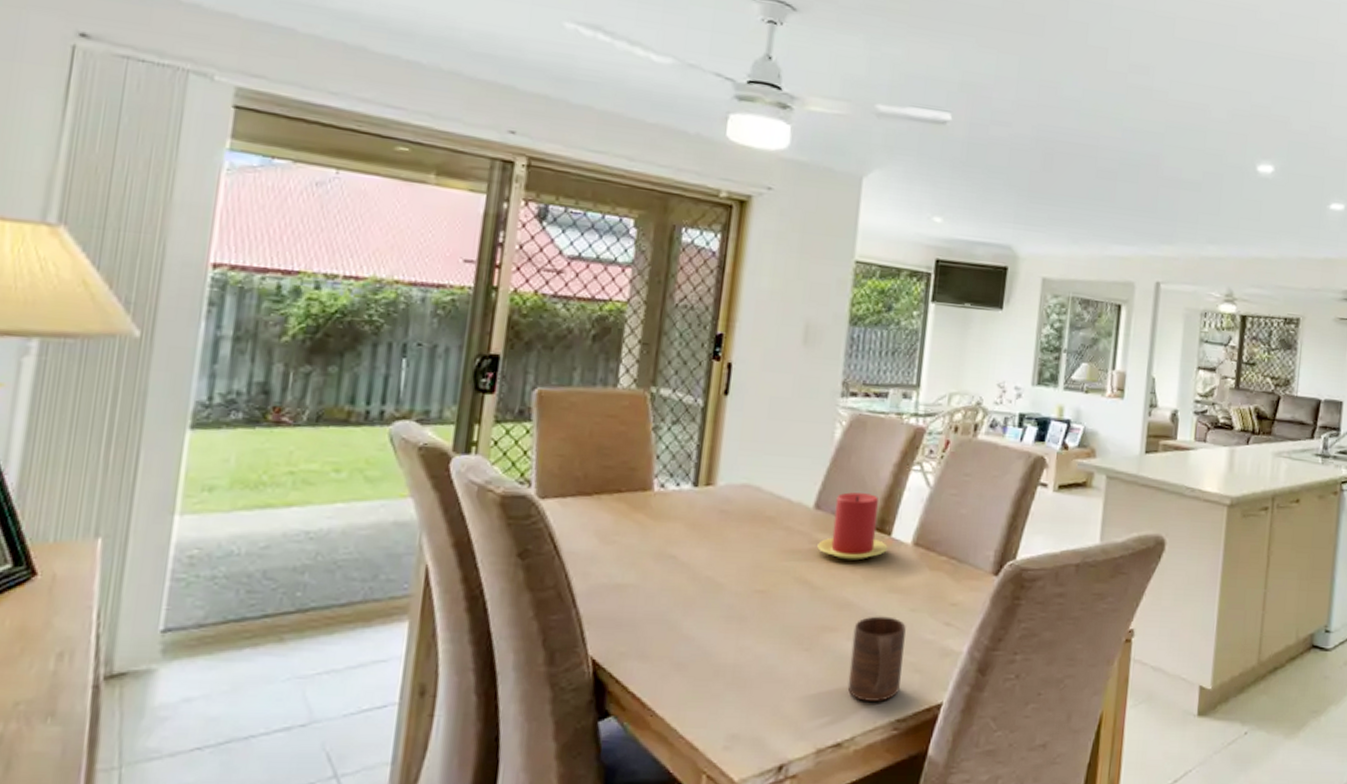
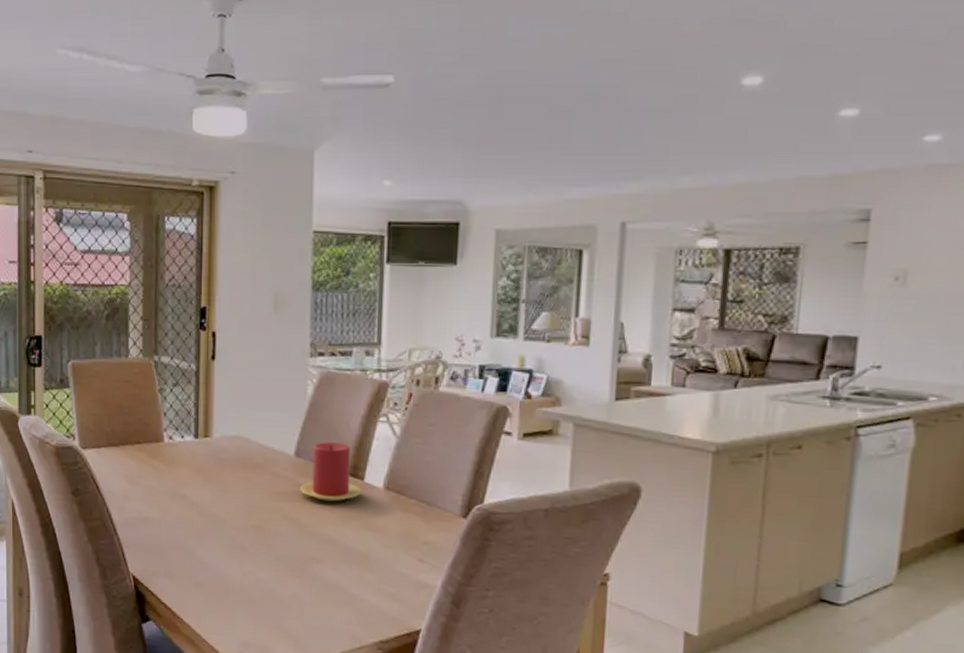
cup: present [847,616,906,701] -> none [335,550,383,624]

